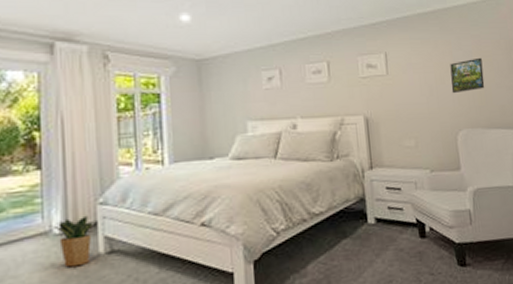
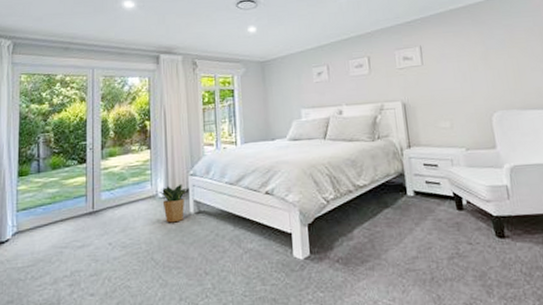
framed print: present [450,57,485,94] -> none [482,44,519,79]

